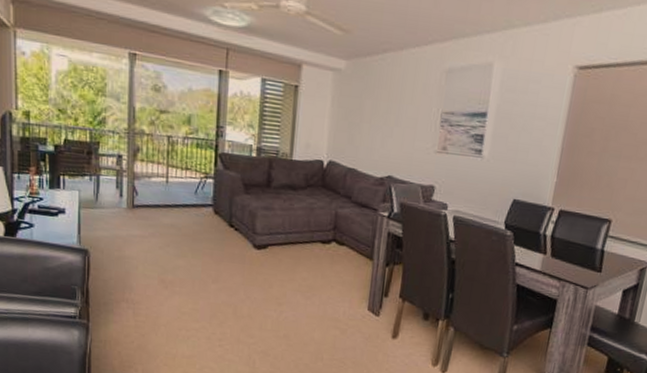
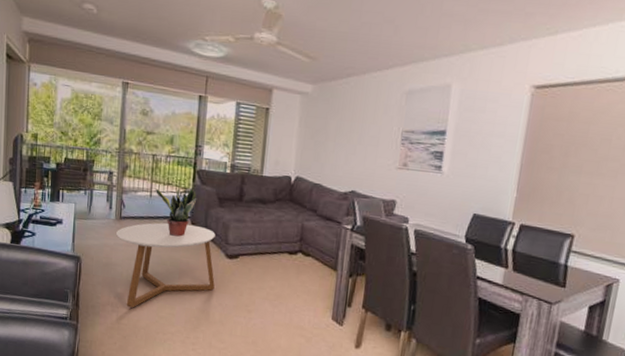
coffee table: none [129,211,242,304] -> present [116,222,216,308]
potted plant: none [172,165,220,227] -> present [156,181,197,237]

